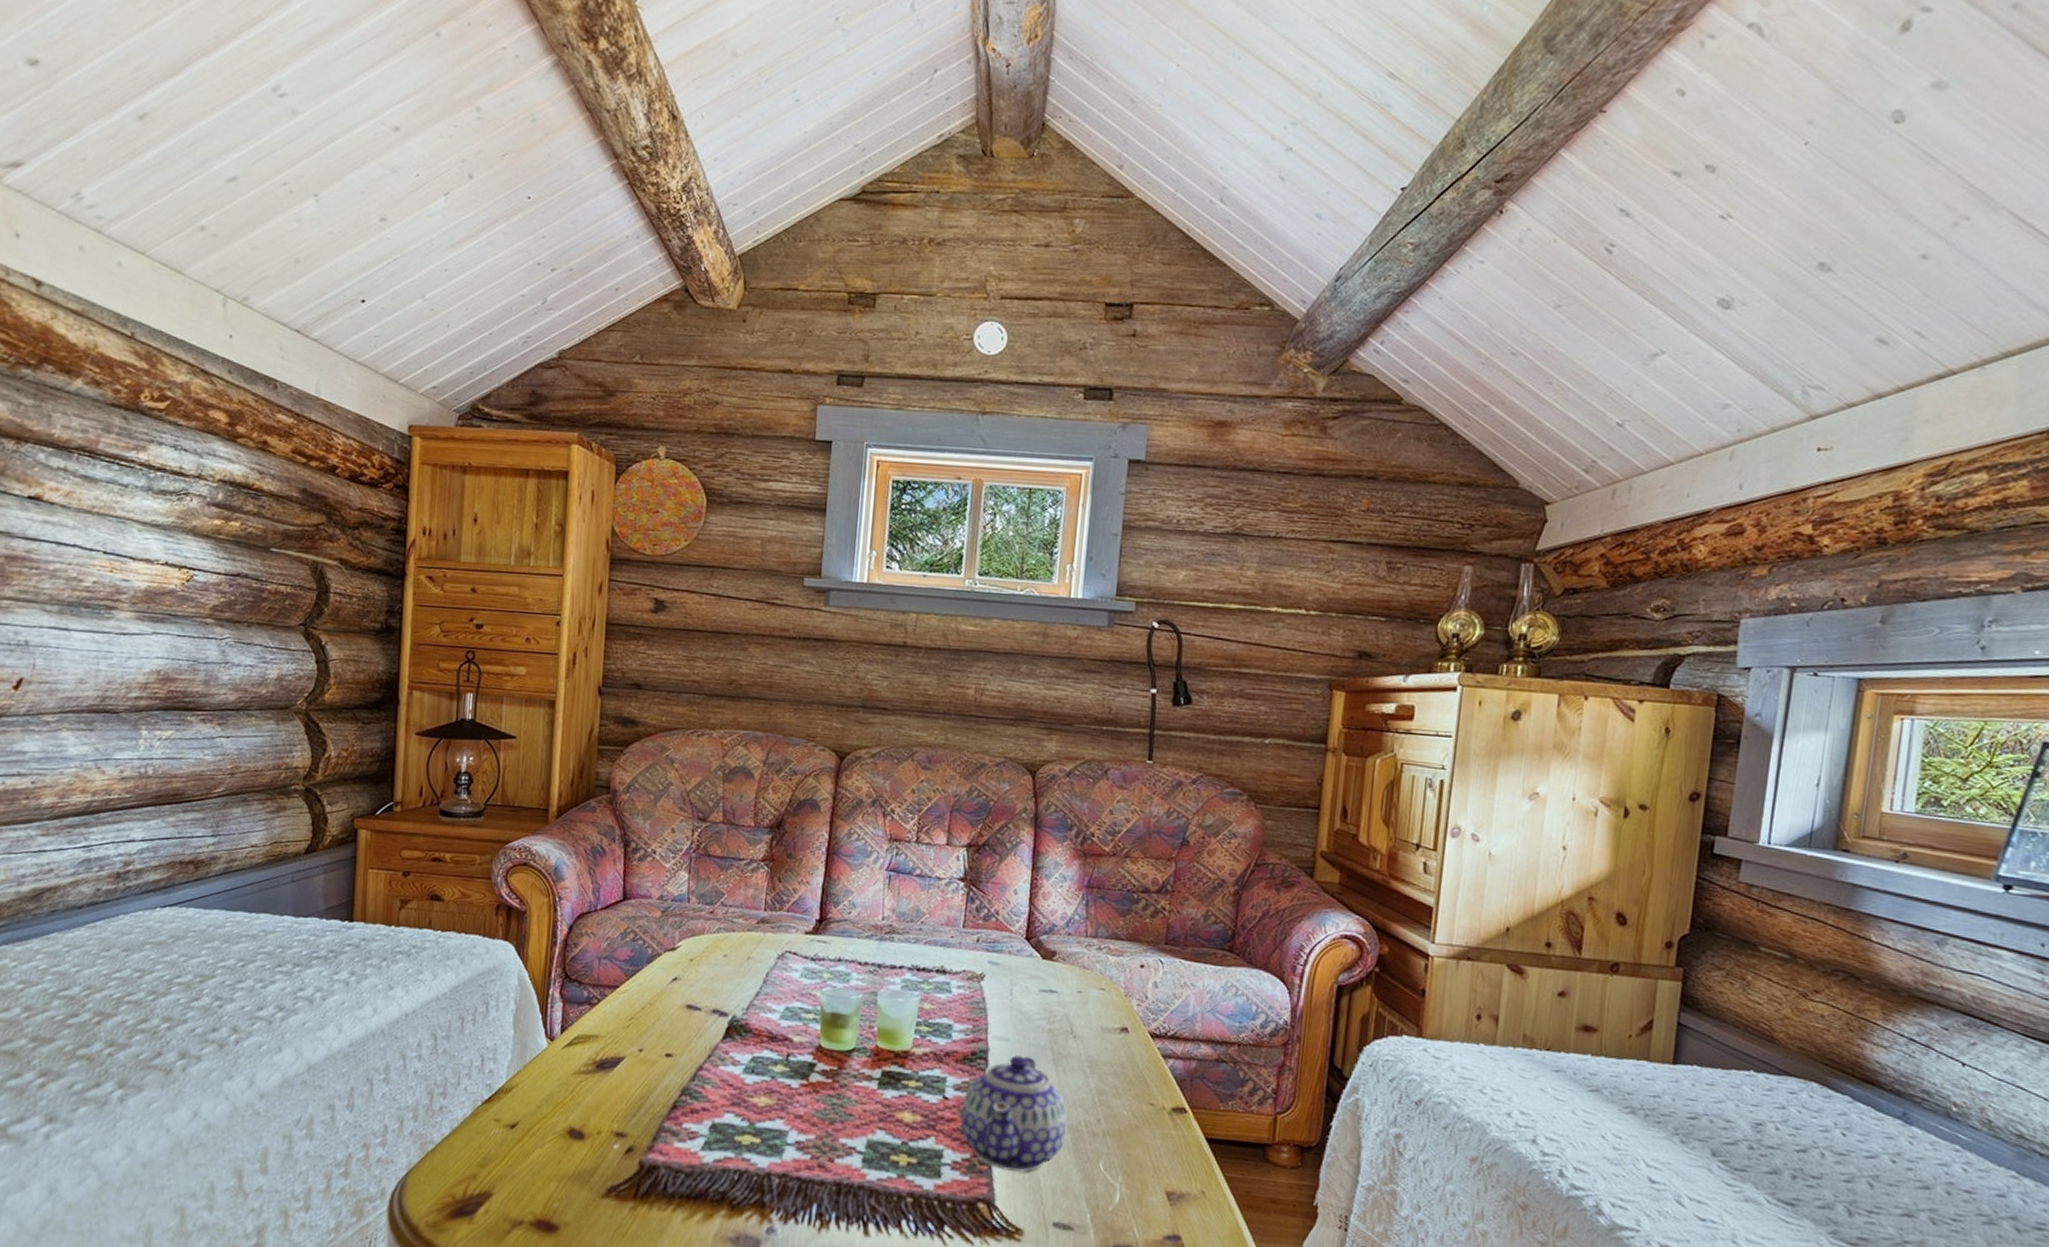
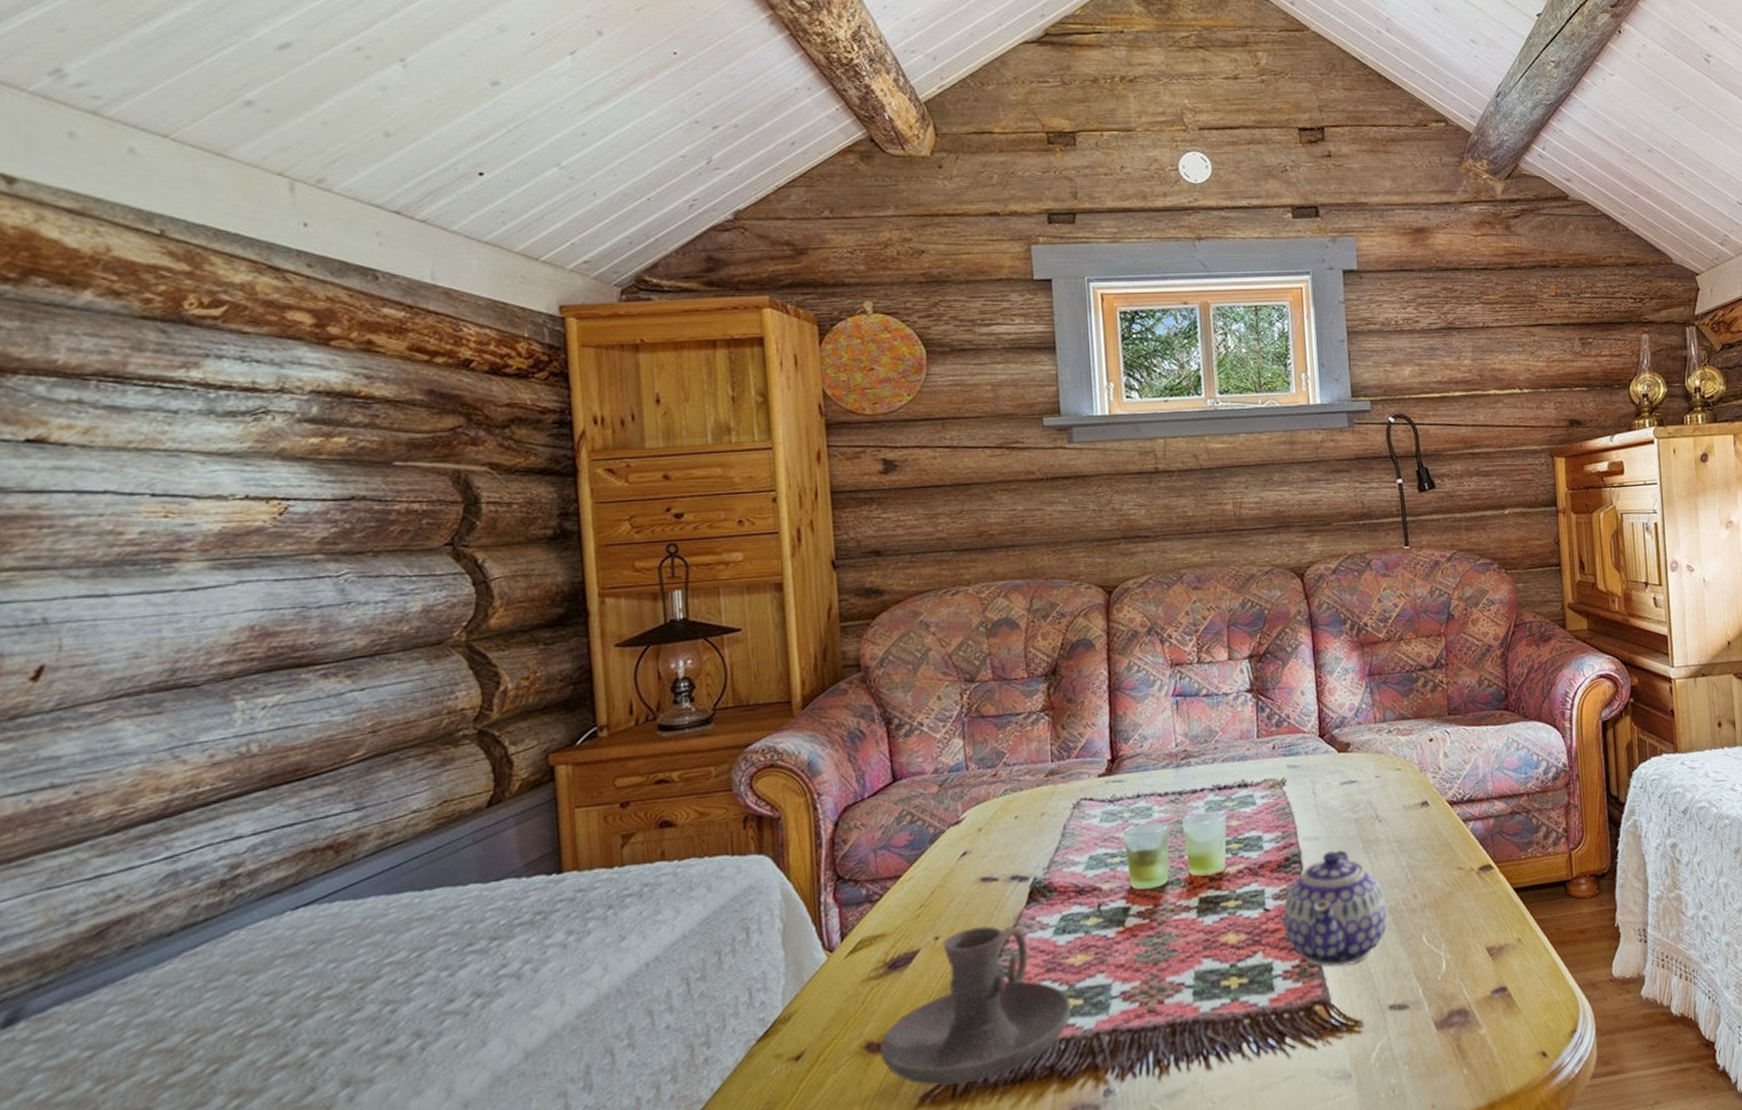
candle holder: none [580,1048,750,1189] -> present [880,925,1072,1086]

